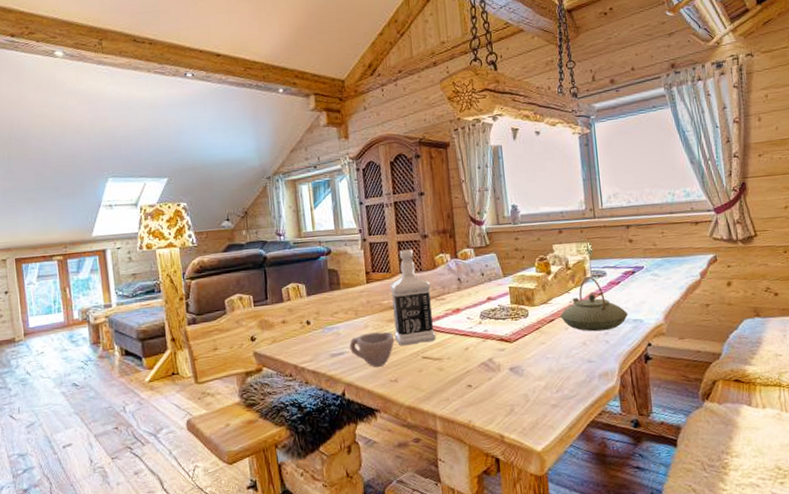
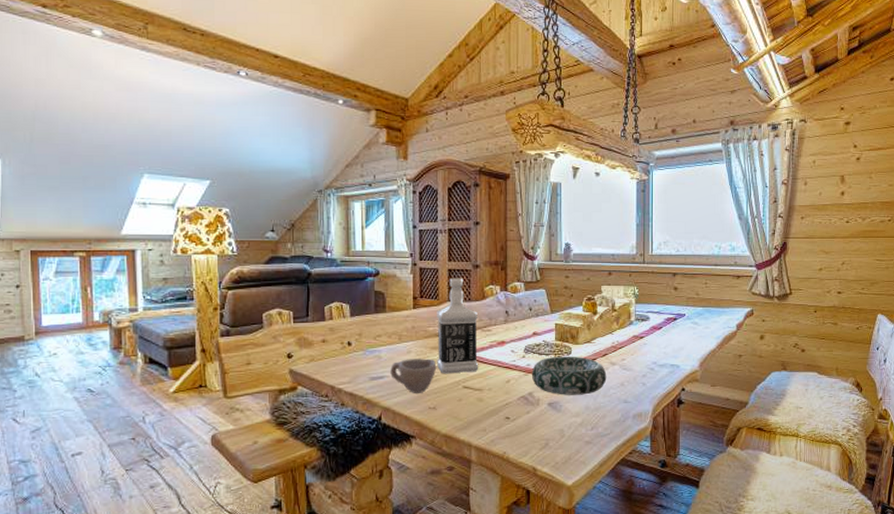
decorative bowl: none [489,318,568,359] -> present [531,356,607,395]
teapot: present [560,277,629,332] -> none [602,320,667,373]

